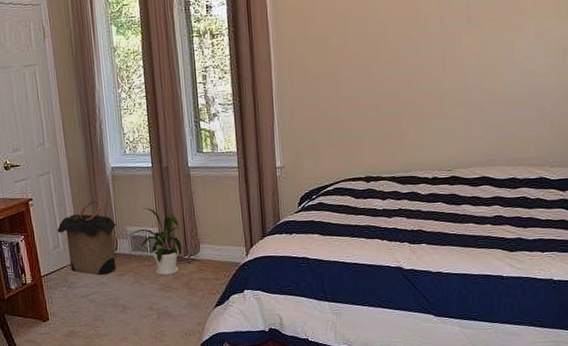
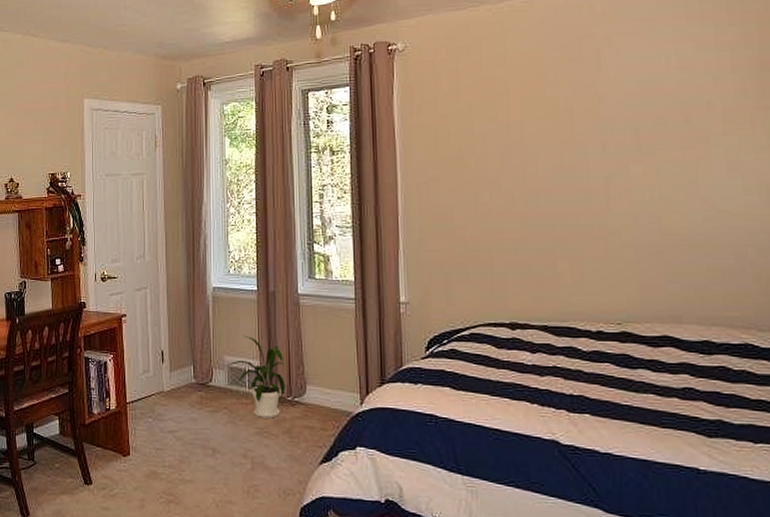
laundry hamper: present [57,199,117,275] -> none [149,322,214,410]

